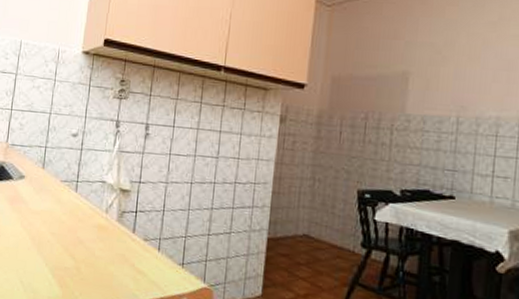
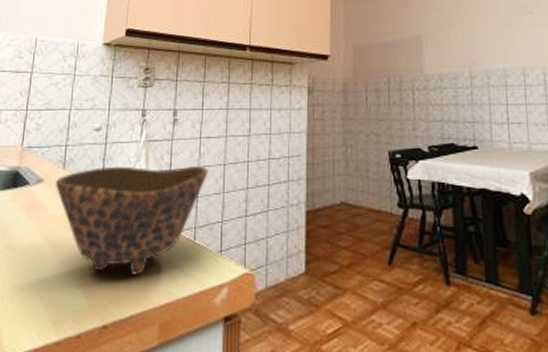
bowl: none [35,171,176,275] -> present [55,166,208,275]

